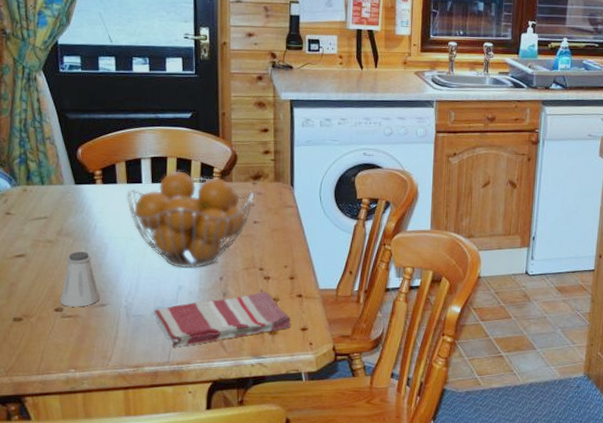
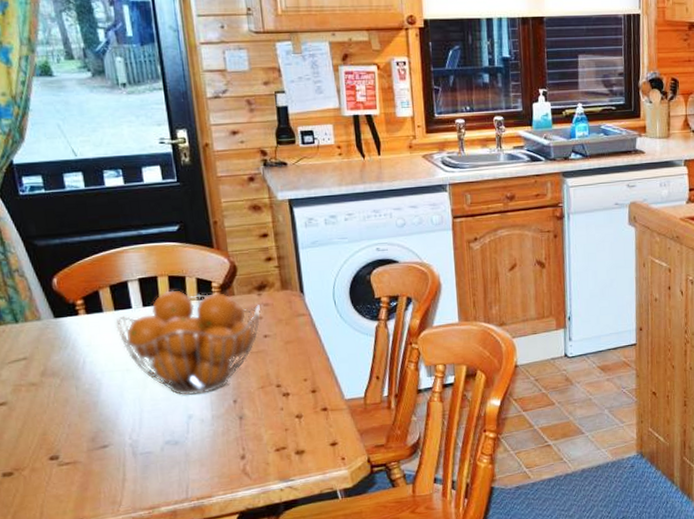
saltshaker: present [60,251,100,307] -> none [54,391,100,453]
dish towel: present [153,291,291,346] -> none [163,409,318,481]

